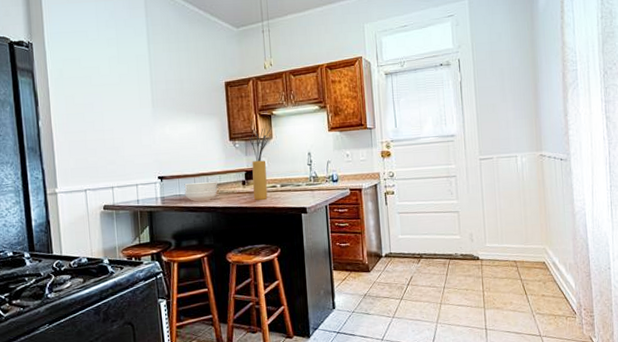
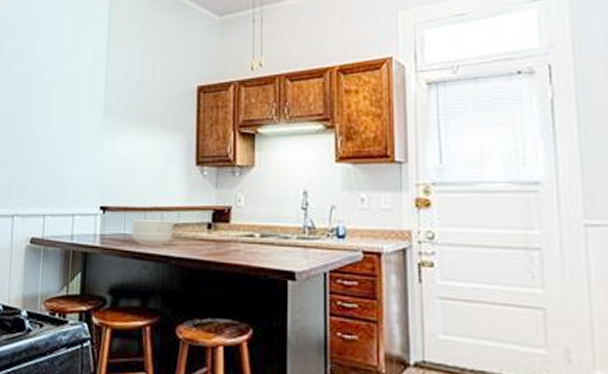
vase: present [249,127,271,201] -> none [220,151,253,255]

